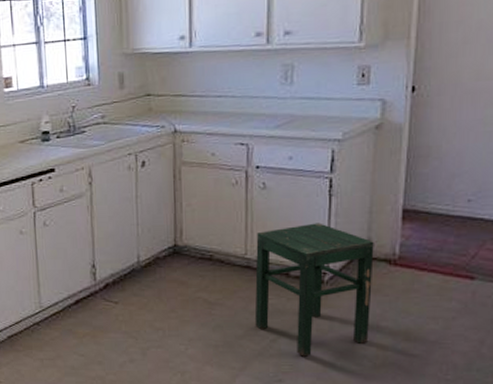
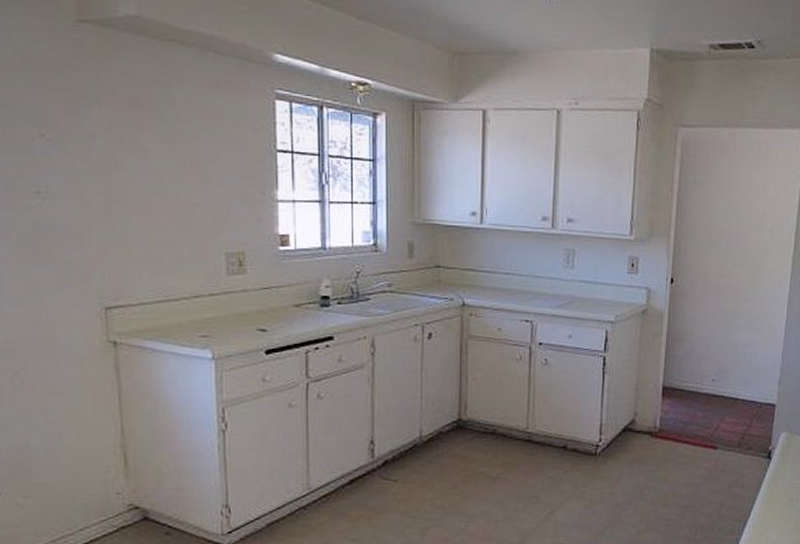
stool: present [254,223,374,357] -> none [534,398,639,527]

